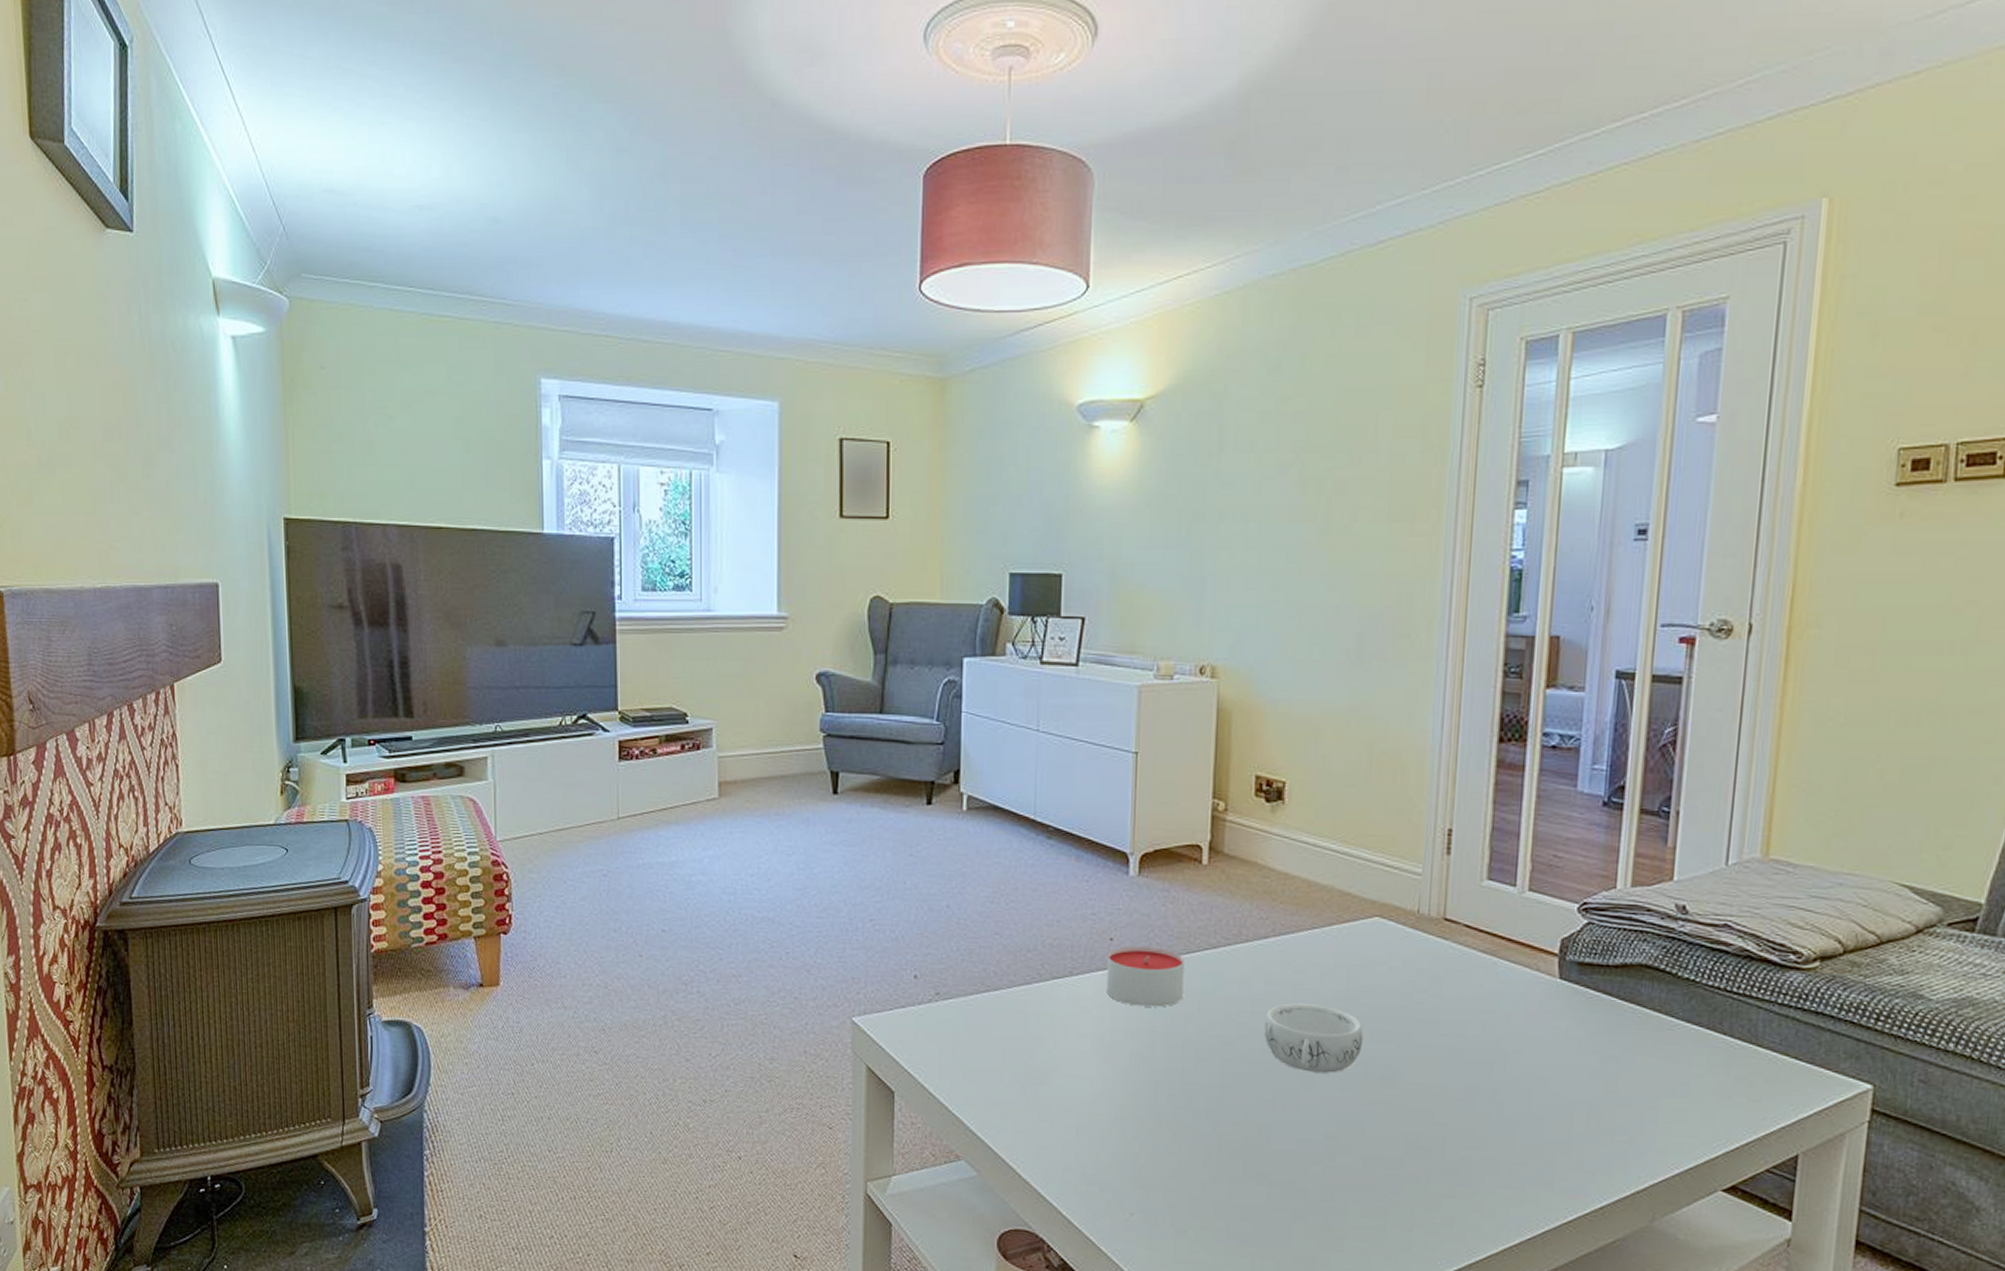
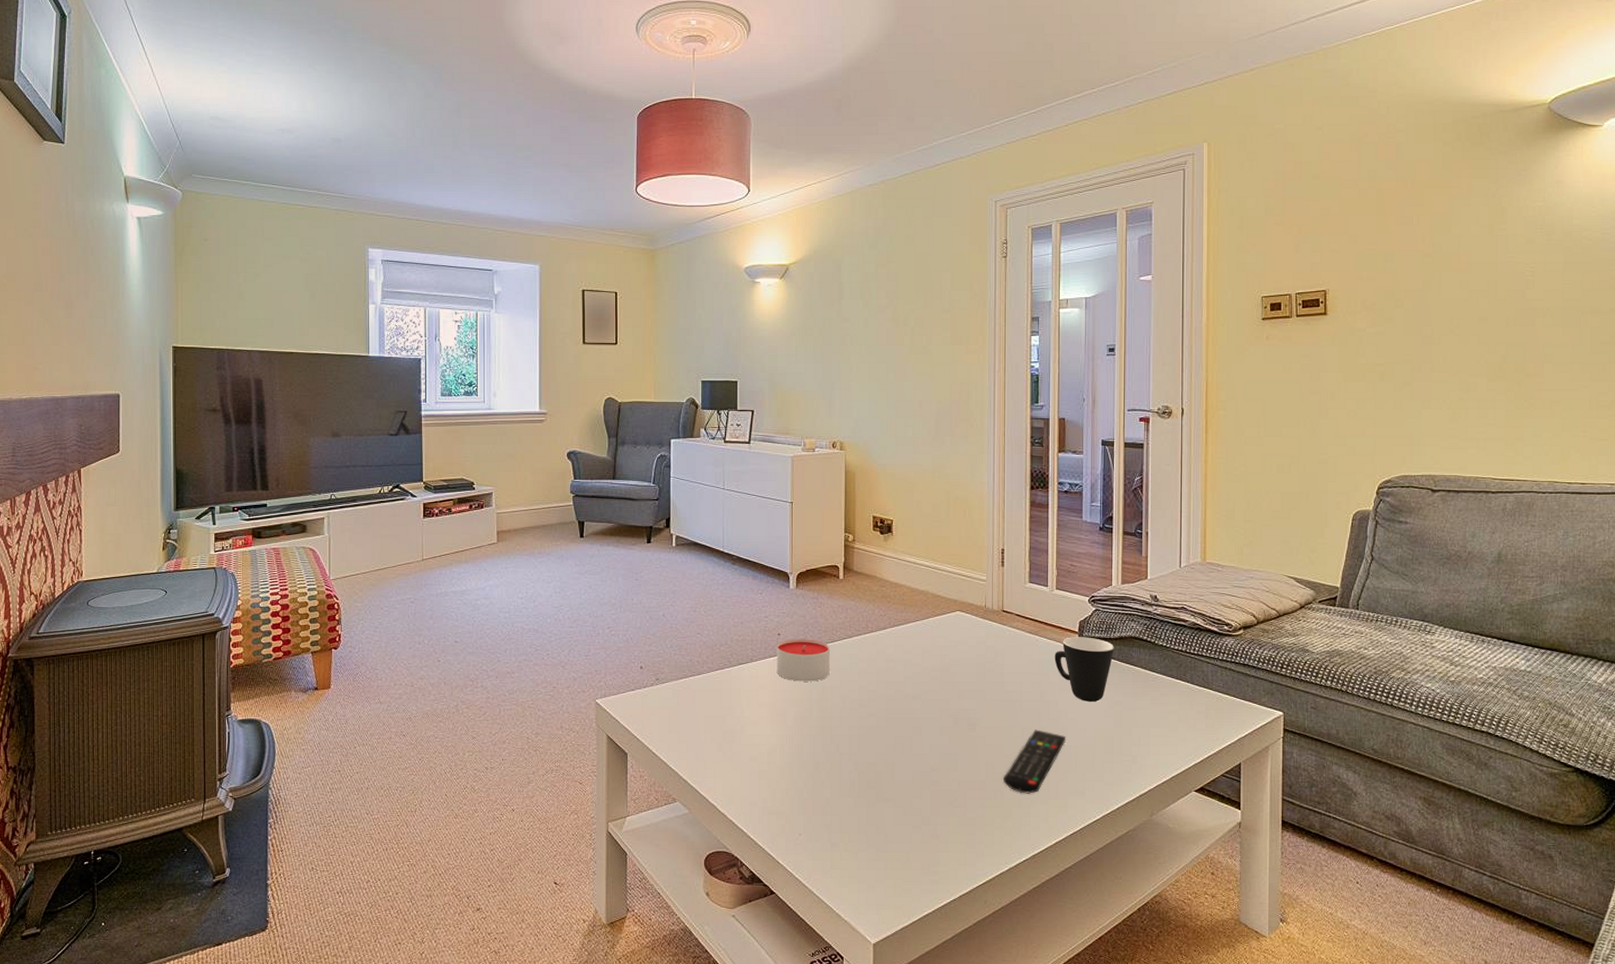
decorative bowl: present [1264,1003,1364,1073] -> none [886,674,954,723]
remote control: none [1431,1090,1530,1180] -> present [1003,729,1066,794]
mug: none [1519,960,1613,1055] -> present [1054,637,1114,702]

